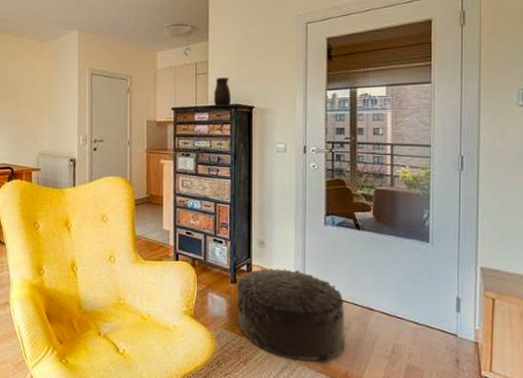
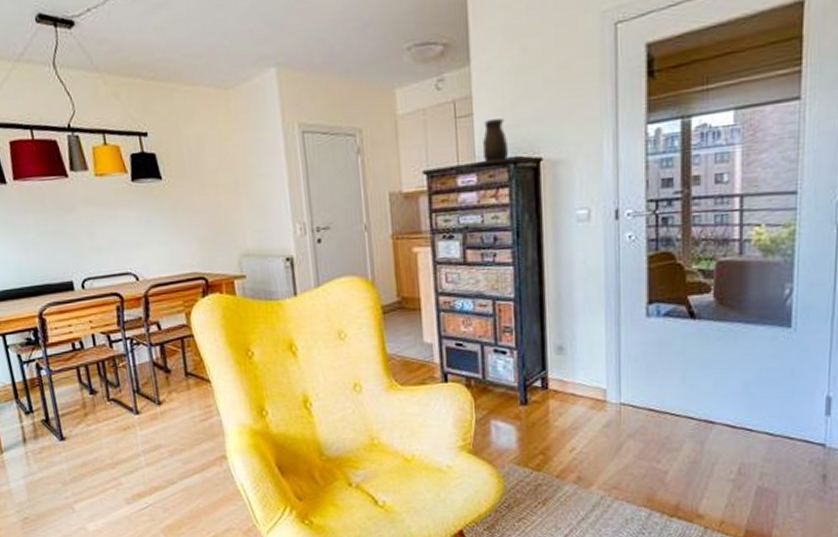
pouf: present [236,268,345,361] -> none [528,379,676,494]

